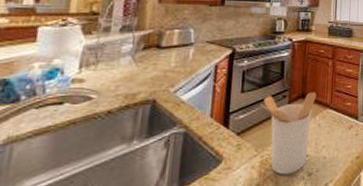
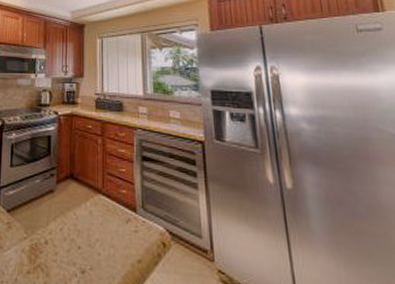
utensil holder: present [261,92,317,175] -> none [29,173,86,267]

